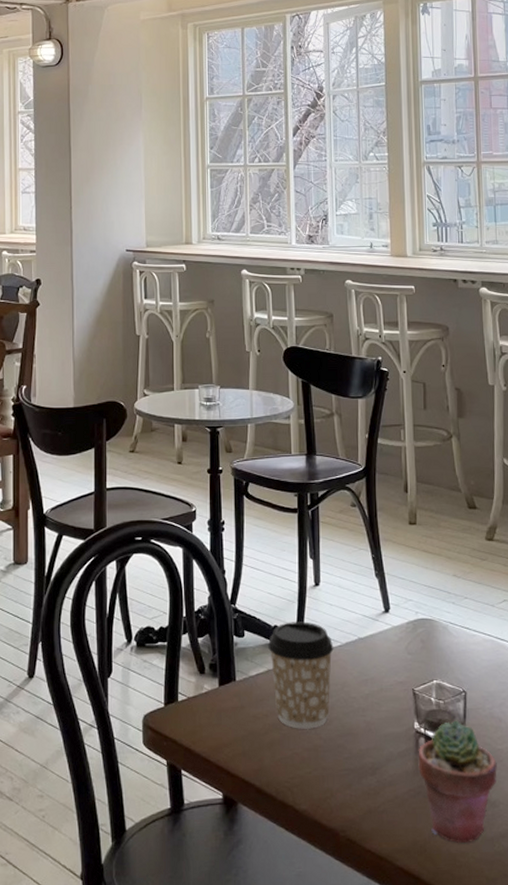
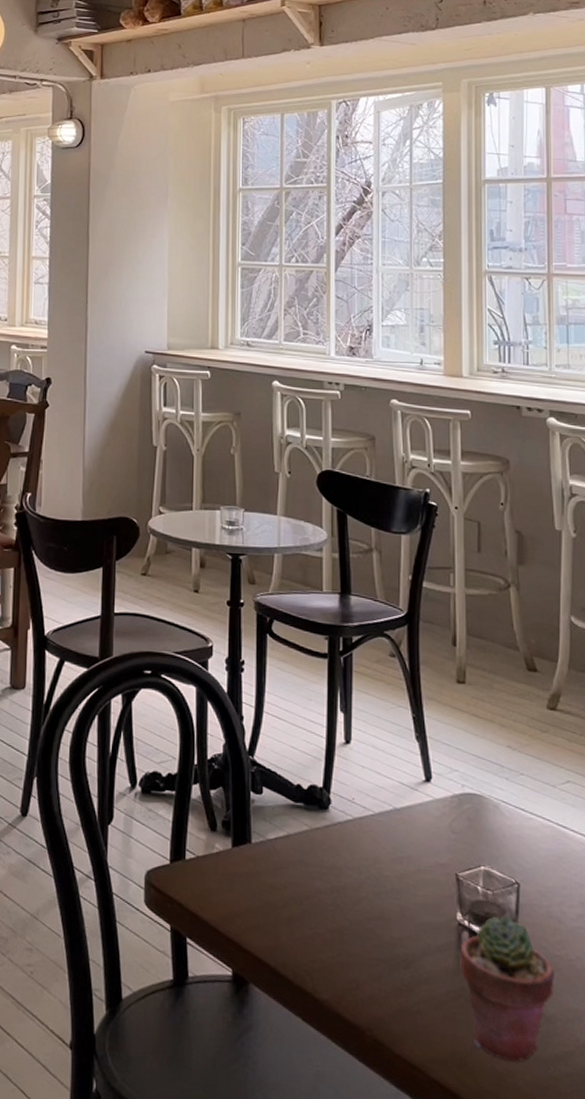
coffee cup: present [268,621,334,729] -> none [290,782,365,907]

